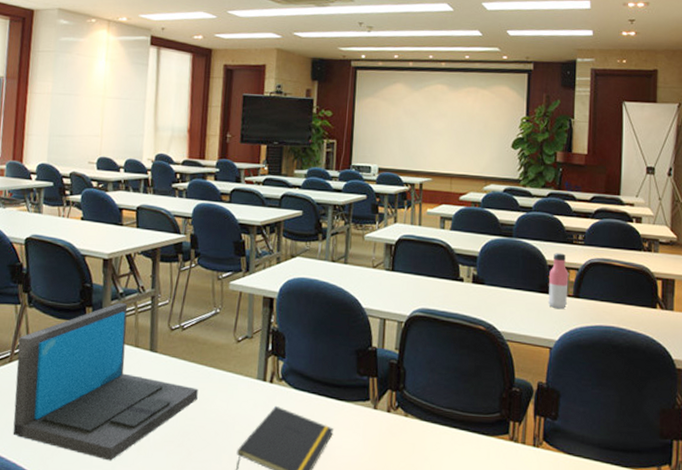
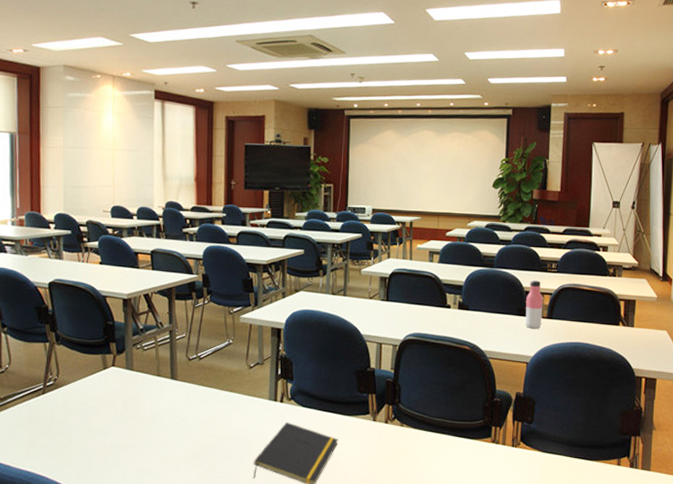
laptop: present [12,302,198,461] -> none [49,337,217,475]

